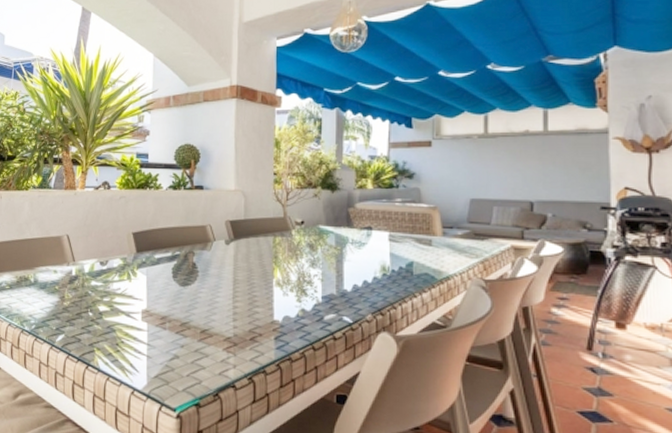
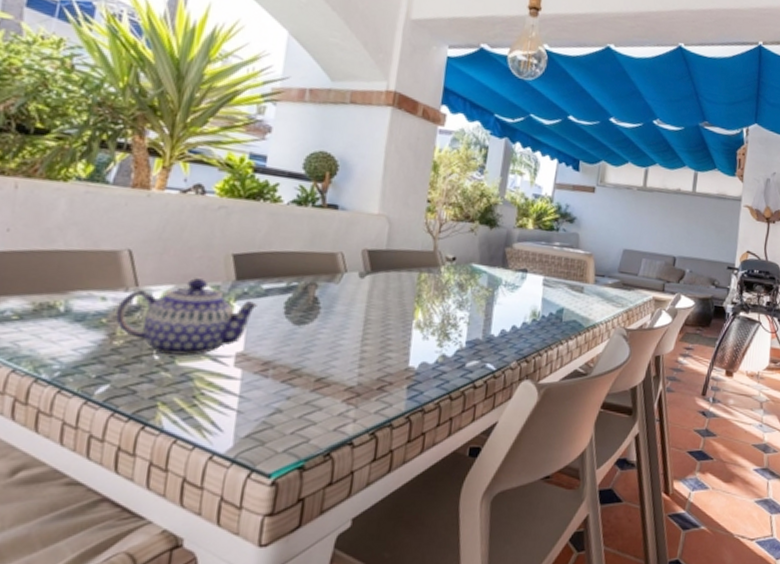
teapot: none [64,253,154,312] -> present [115,278,259,356]

